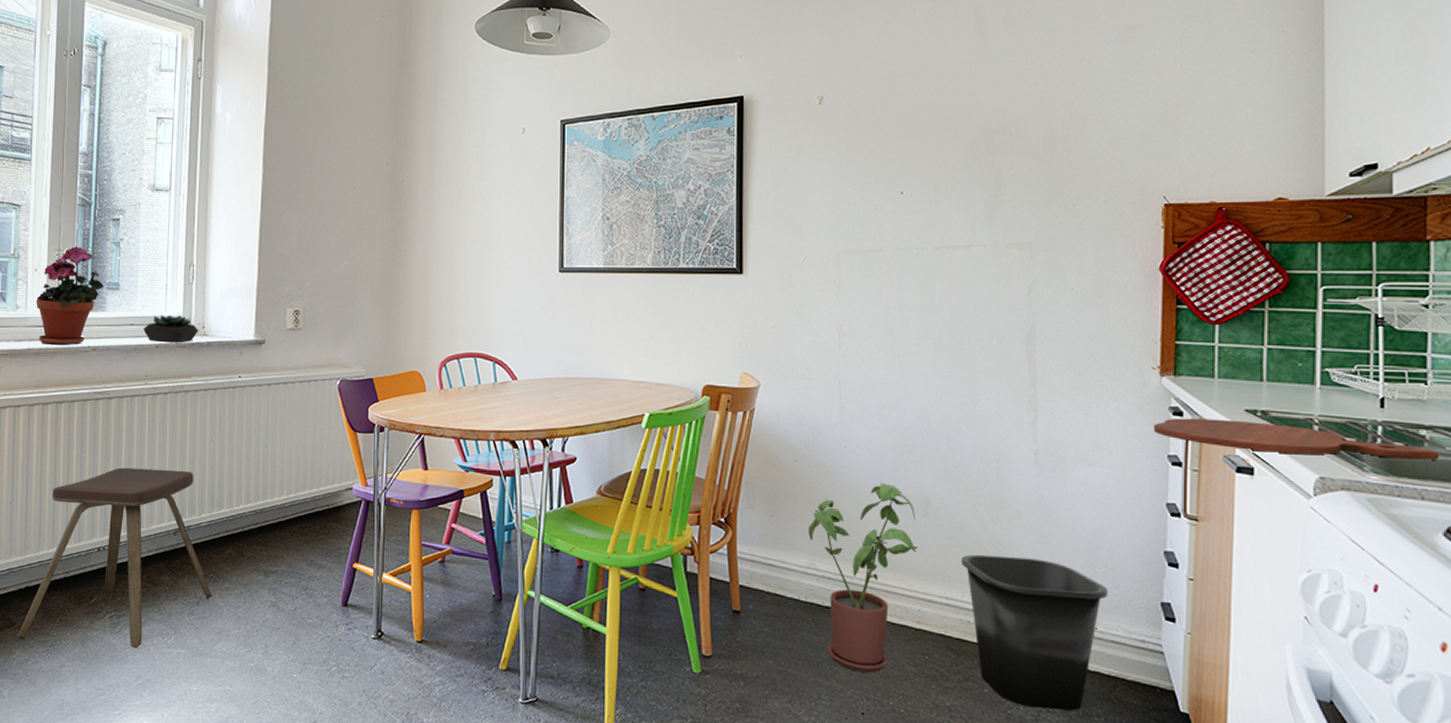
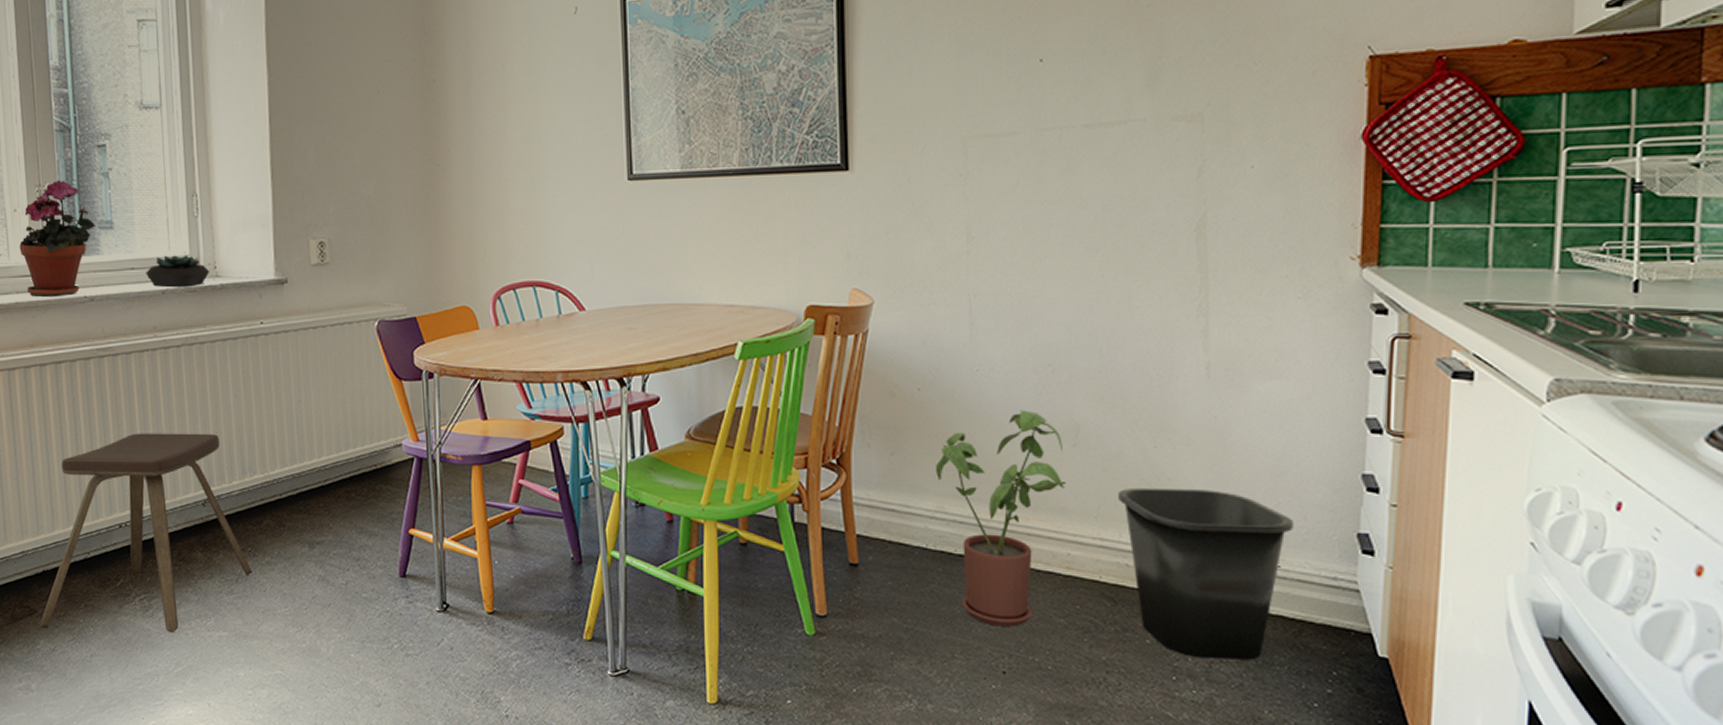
cutting board: present [1153,418,1440,460] -> none [1351,316,1706,353]

